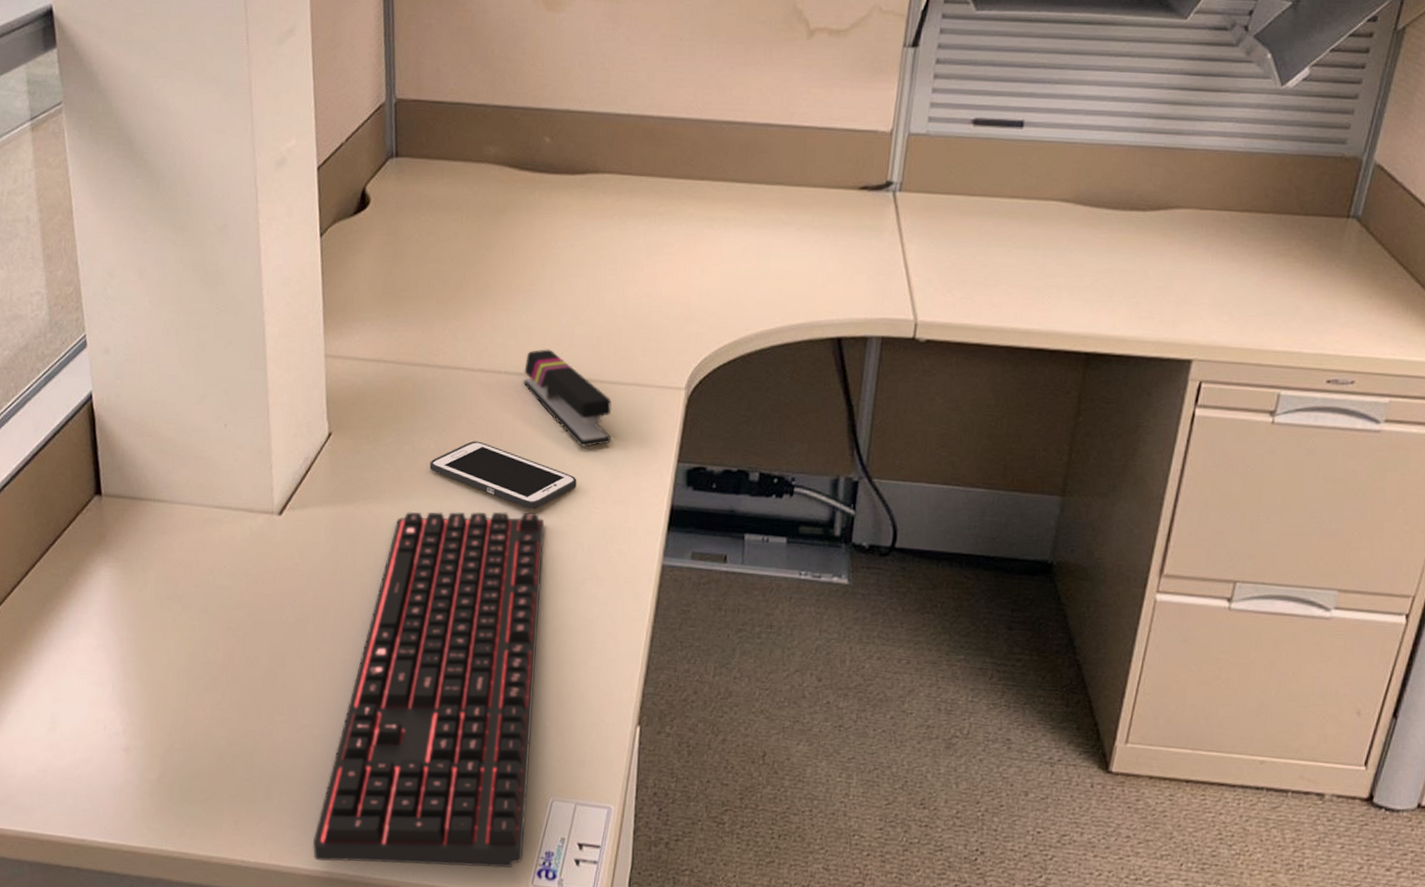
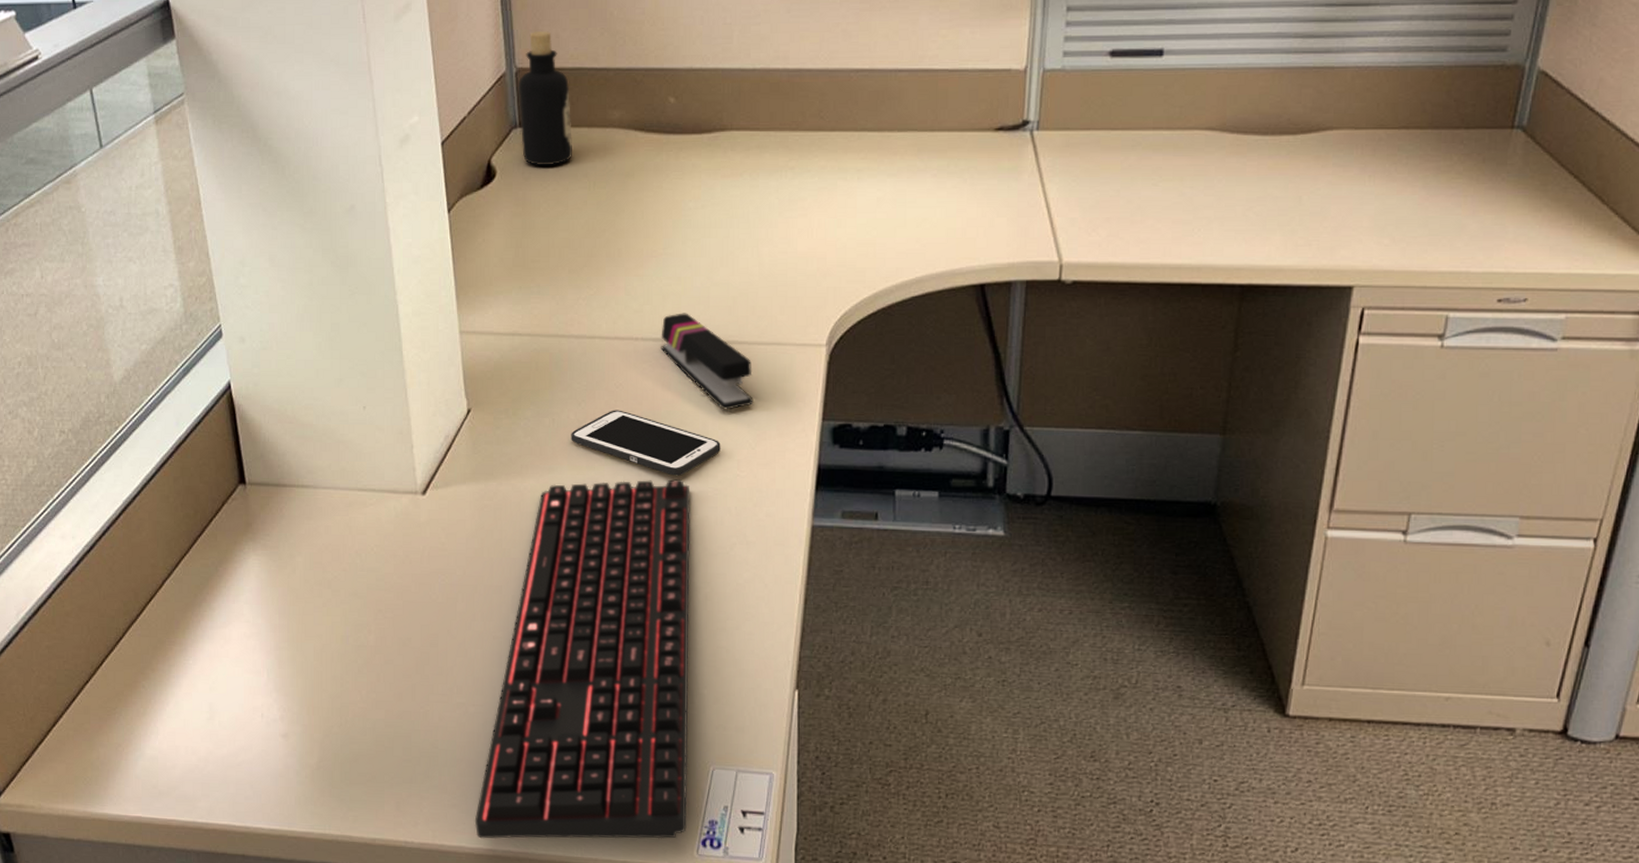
bottle: none [396,63,448,197] -> present [518,30,572,166]

